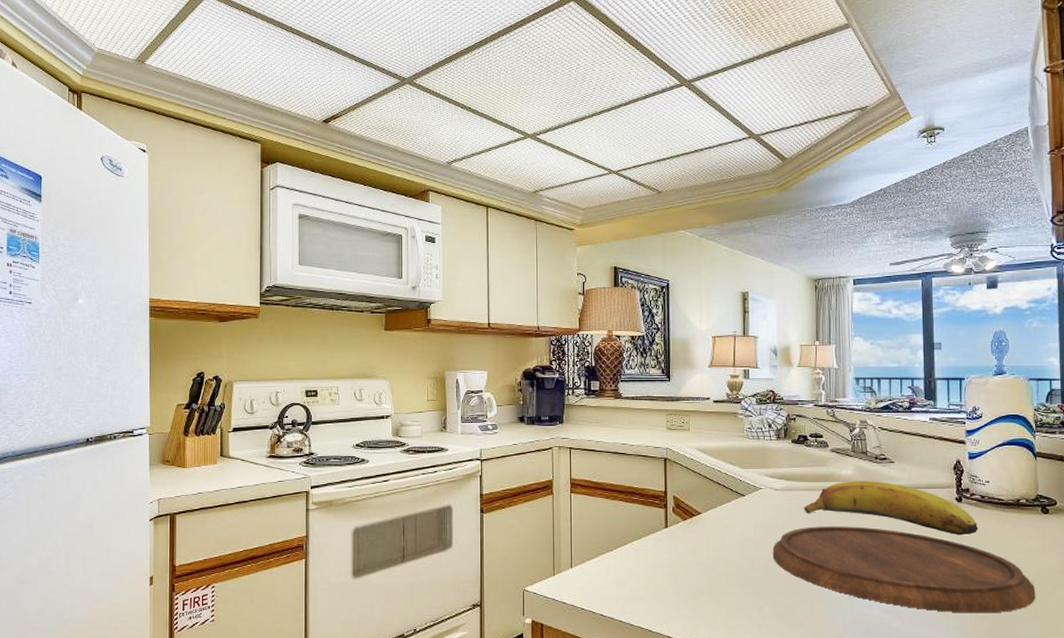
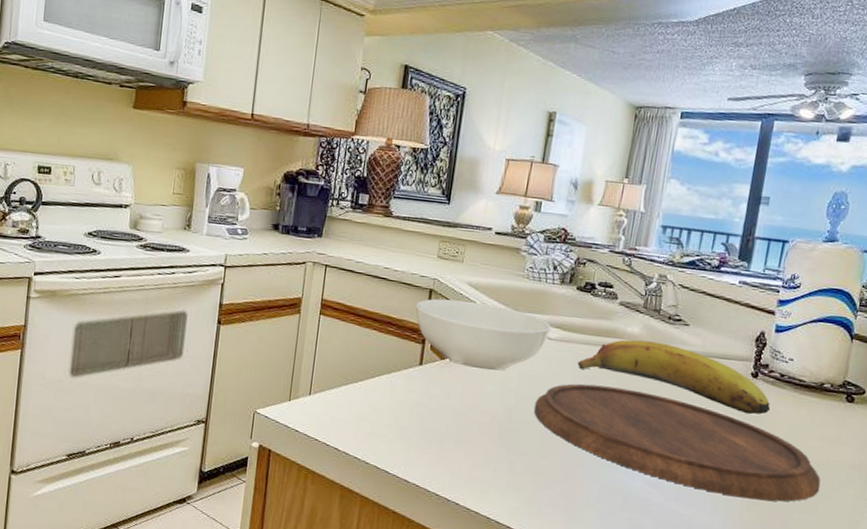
bowl: none [654,464,775,525] -> present [415,298,552,371]

